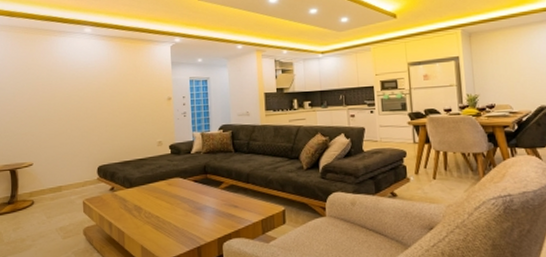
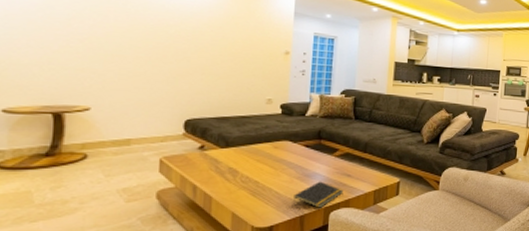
notepad: none [190,213,233,239] -> present [293,181,344,208]

